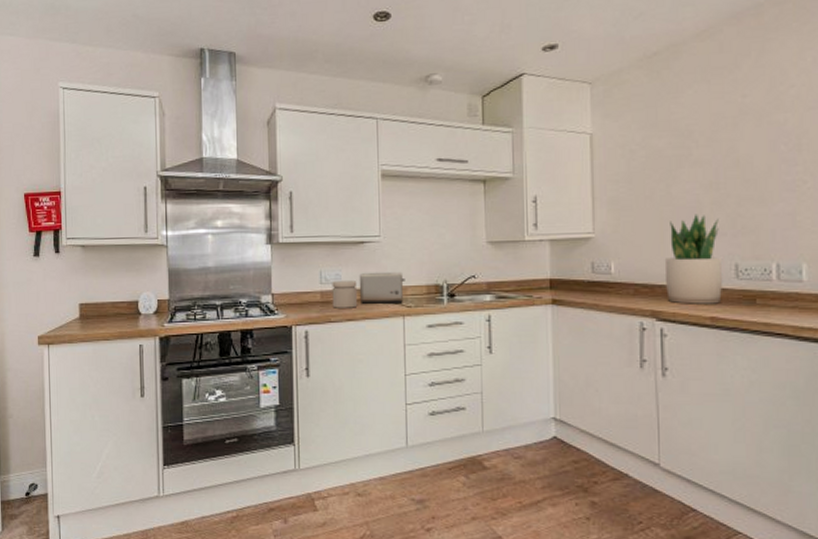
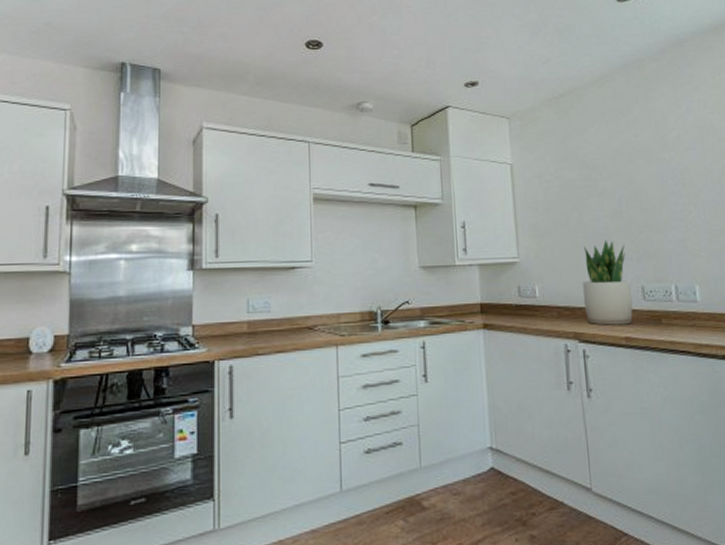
jar: present [332,281,358,308] -> none [260,309,288,340]
toaster: present [359,271,405,304] -> none [289,298,338,334]

